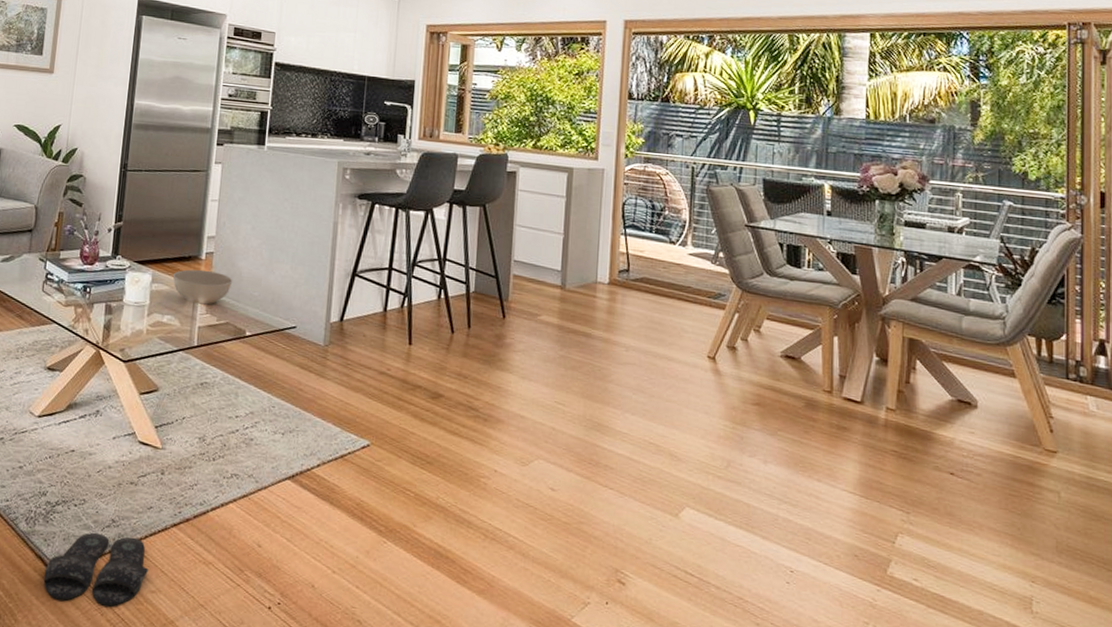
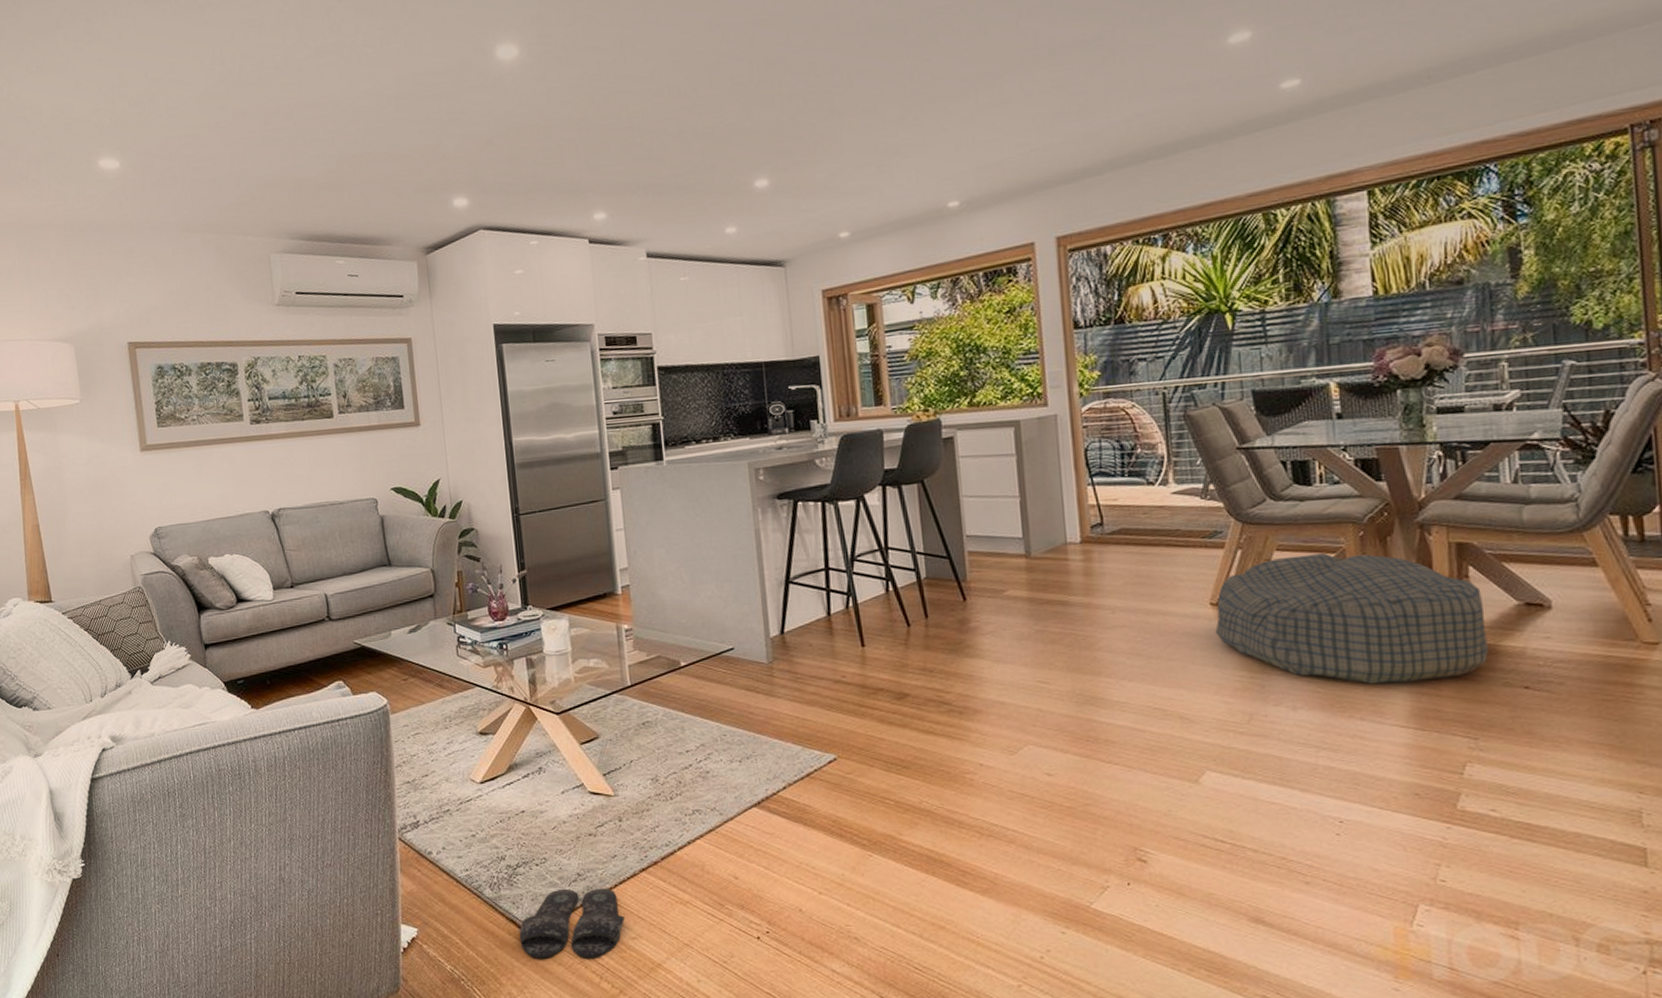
bowl: present [172,269,233,305] -> none [590,605,656,642]
dog bed: none [709,326,926,455] -> present [1215,552,1490,685]

